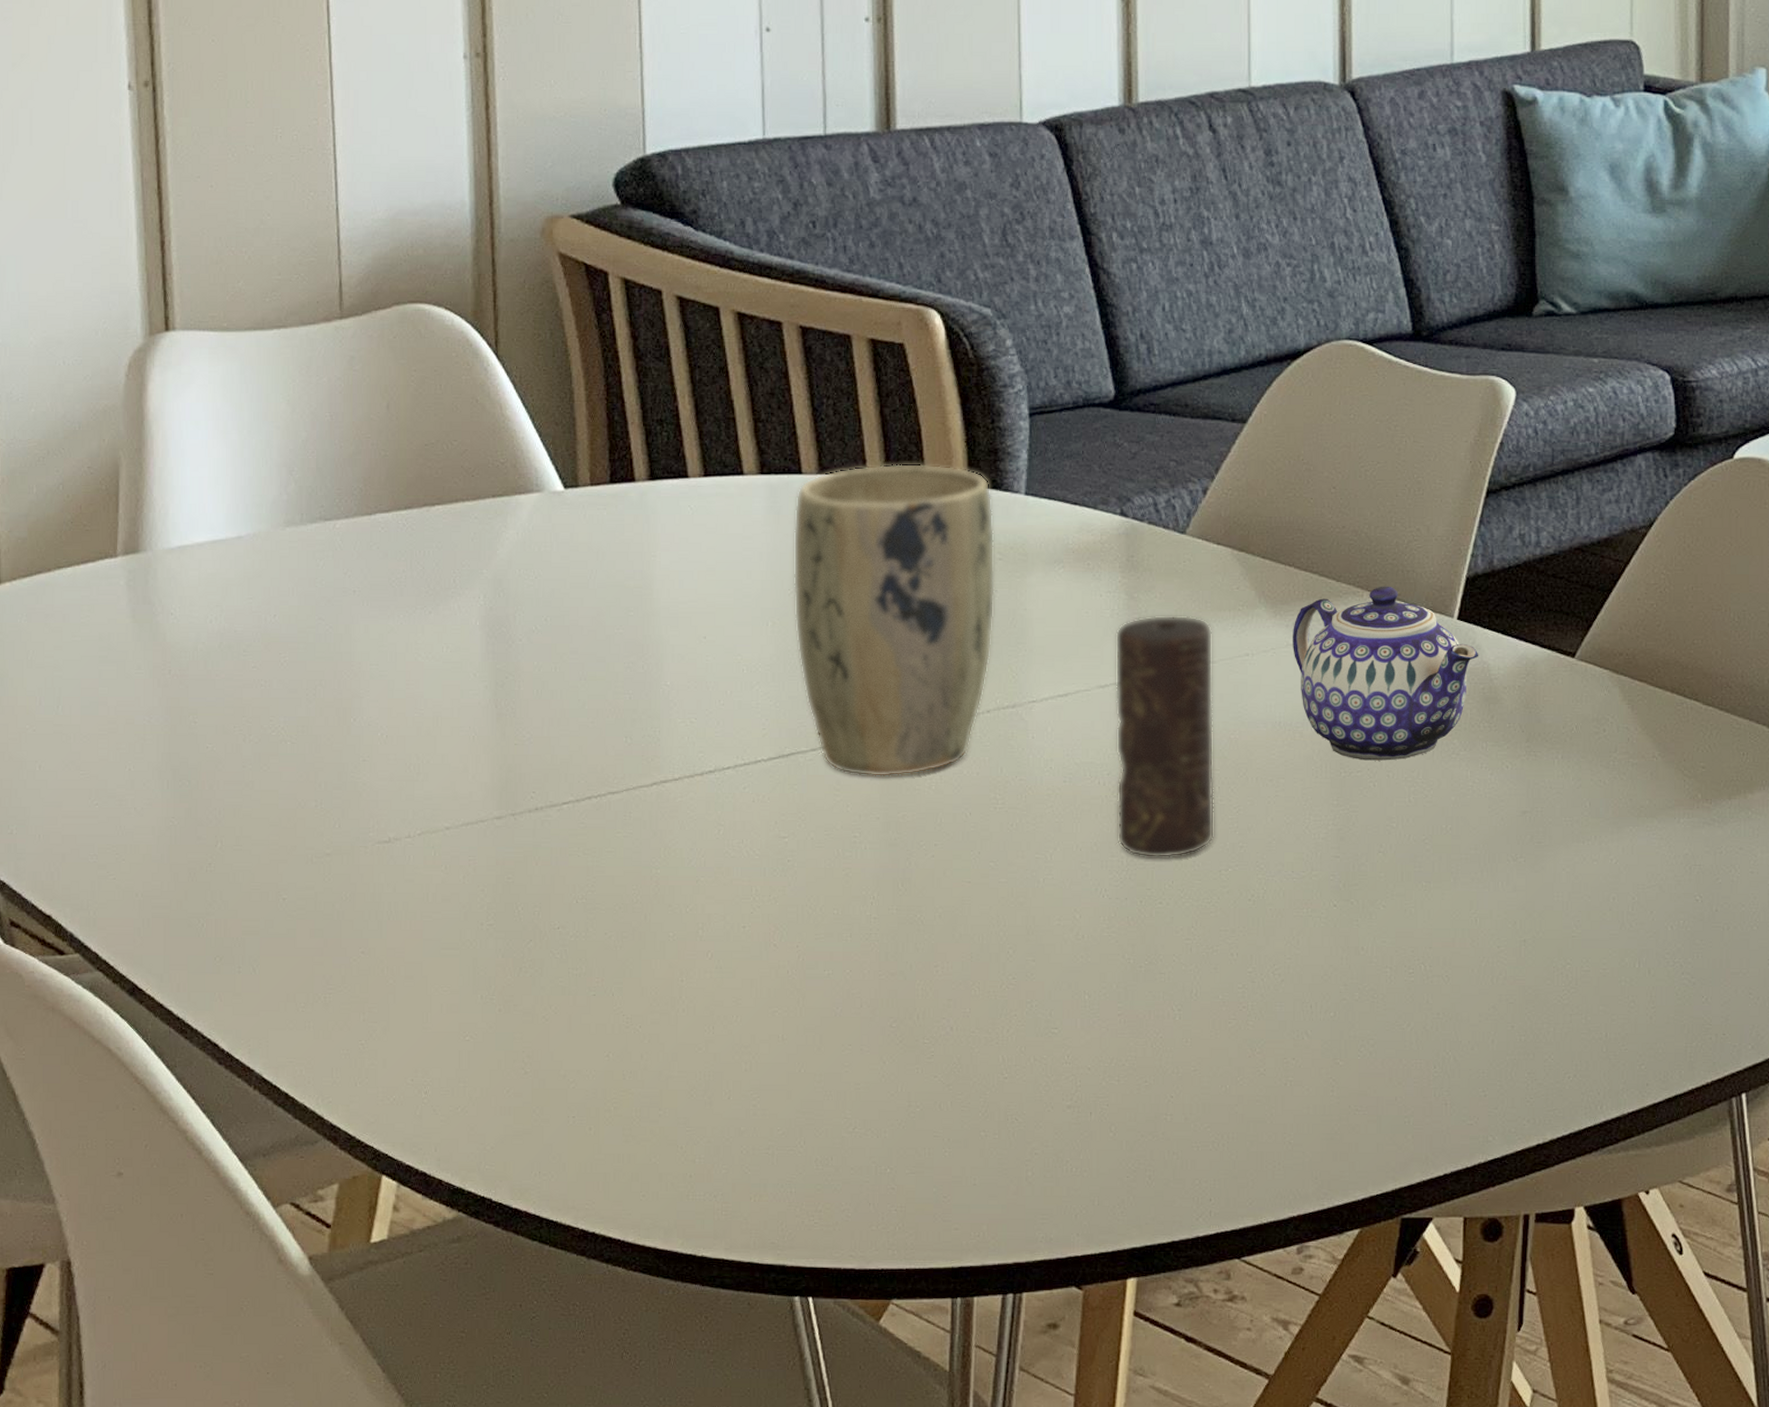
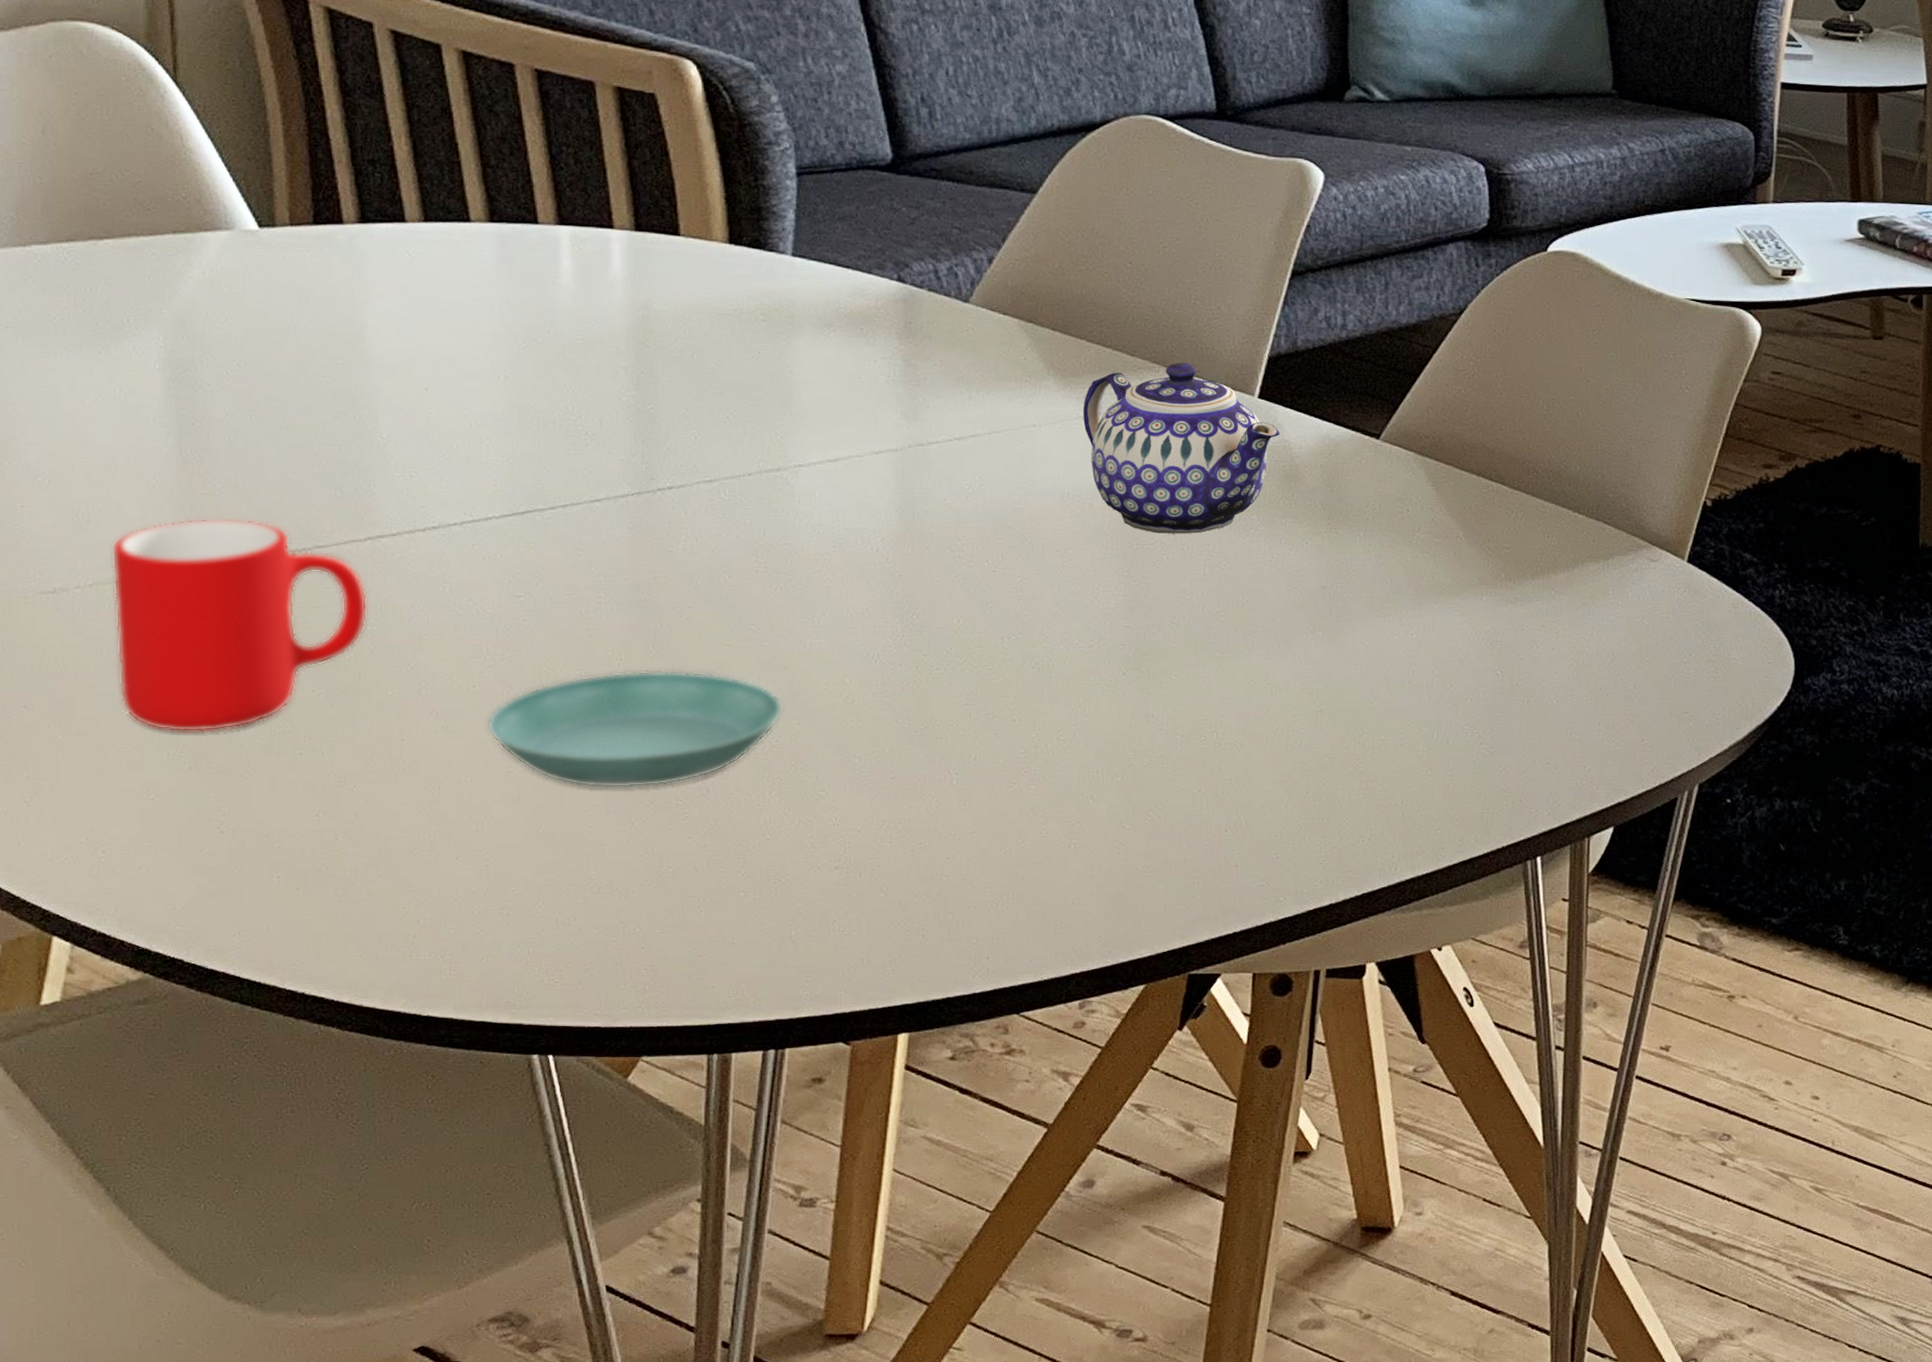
cup: none [437,767,653,975] -> present [111,518,368,733]
saucer: none [755,908,1020,1027] -> present [487,670,784,789]
plant pot: present [793,463,995,778] -> none [528,217,758,538]
candle: present [1115,615,1215,859] -> none [890,383,998,625]

